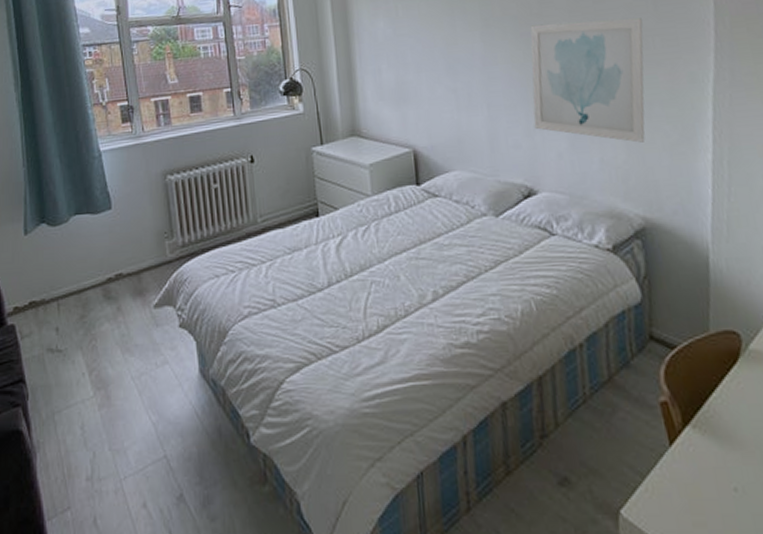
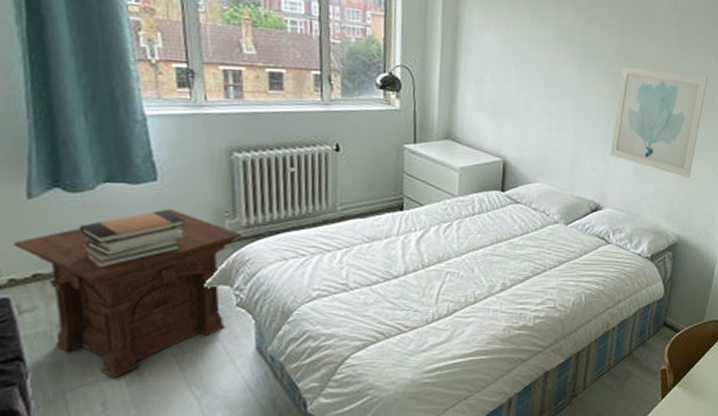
side table: none [17,234,180,402] -> present [14,208,242,379]
book stack: none [58,236,134,294] -> present [78,210,185,268]

